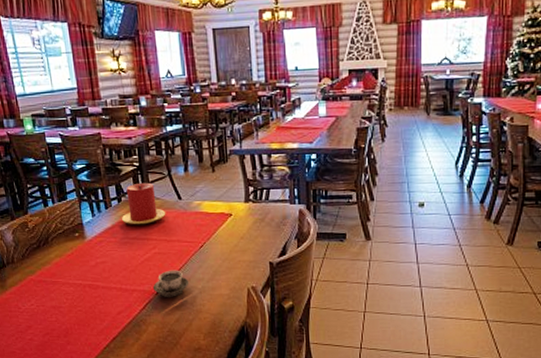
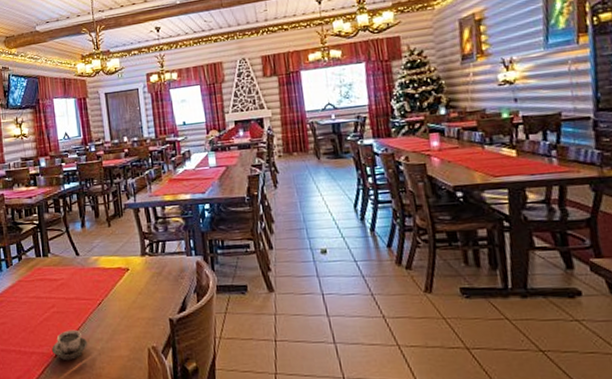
candle: present [121,182,166,225] -> none [21,239,64,283]

